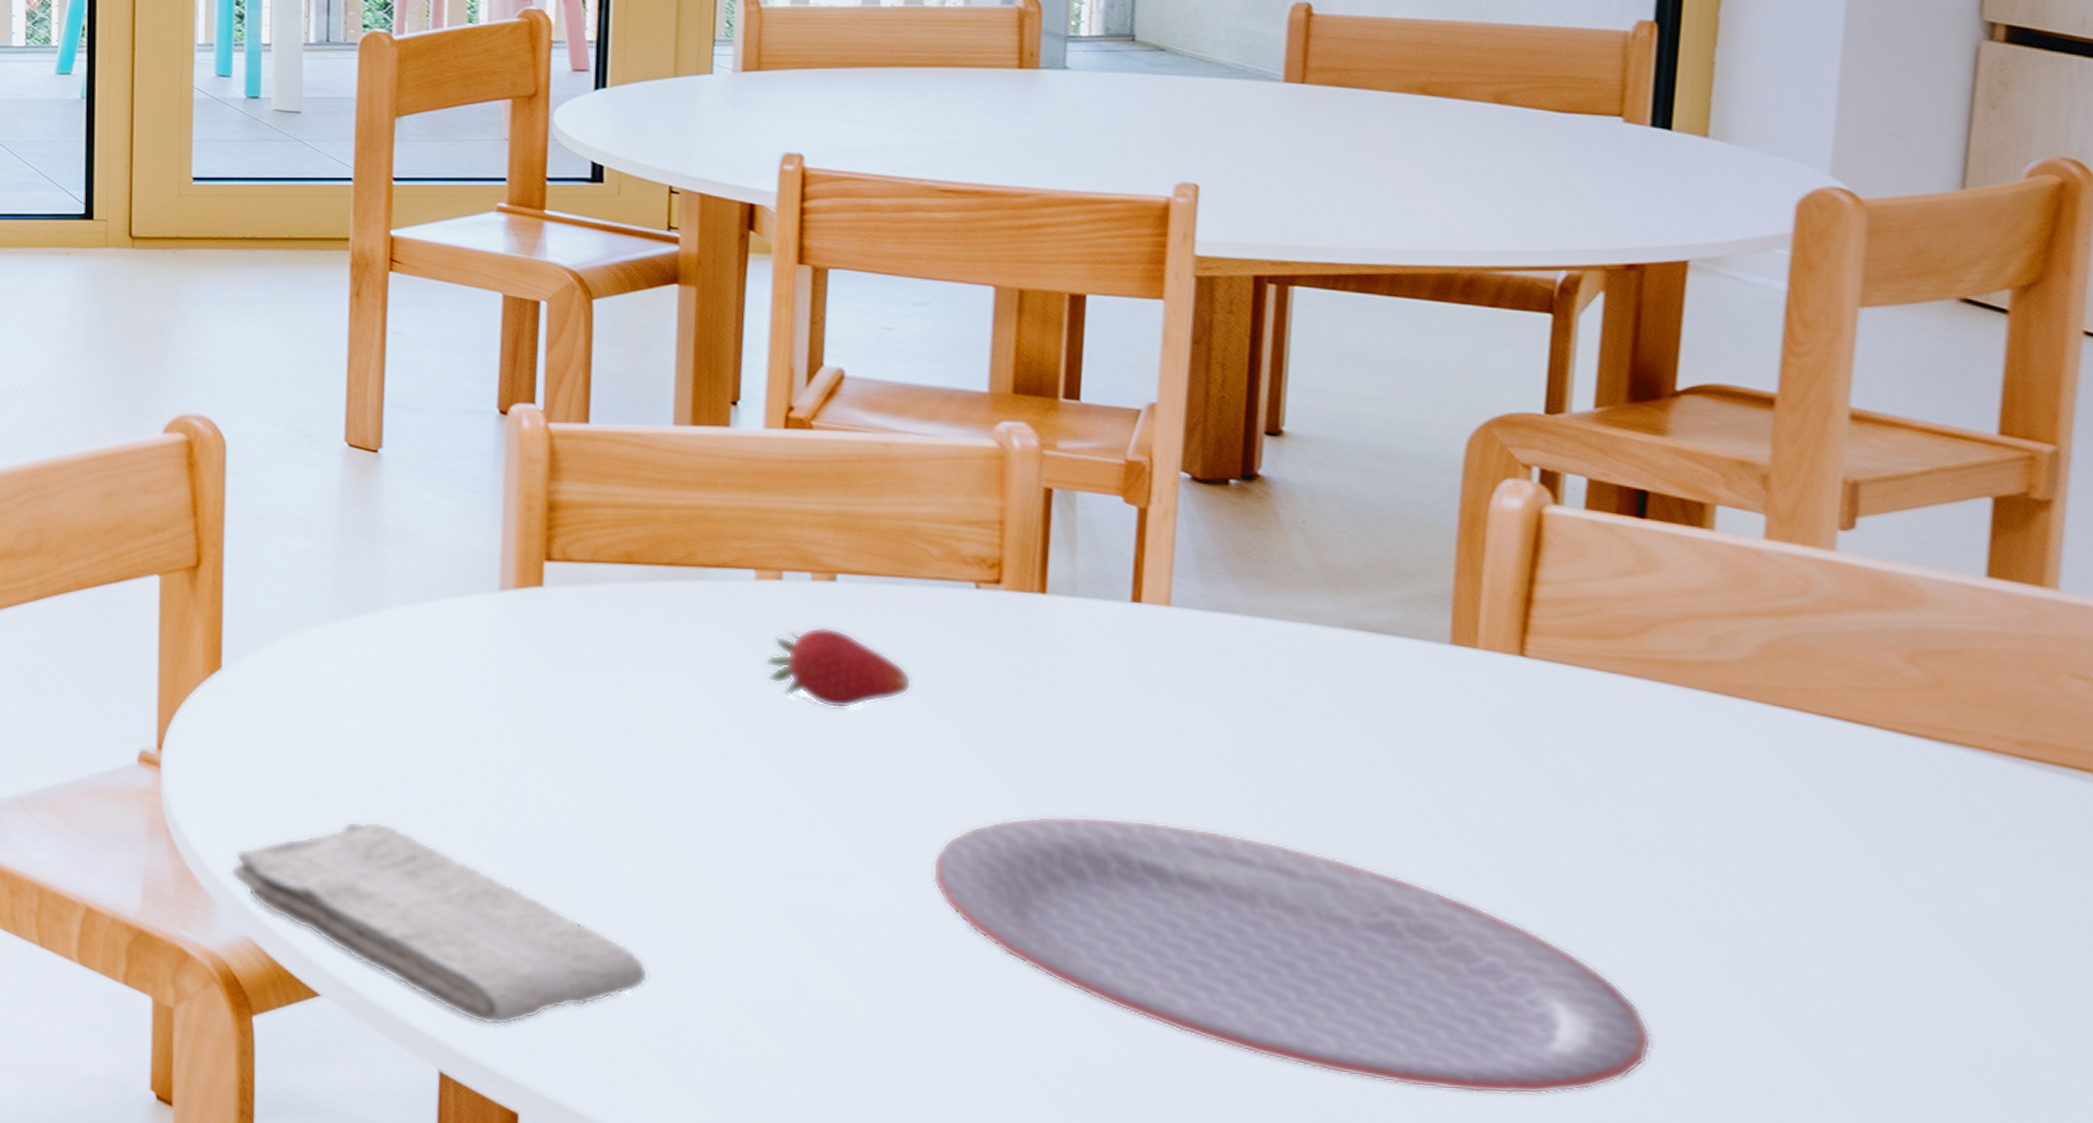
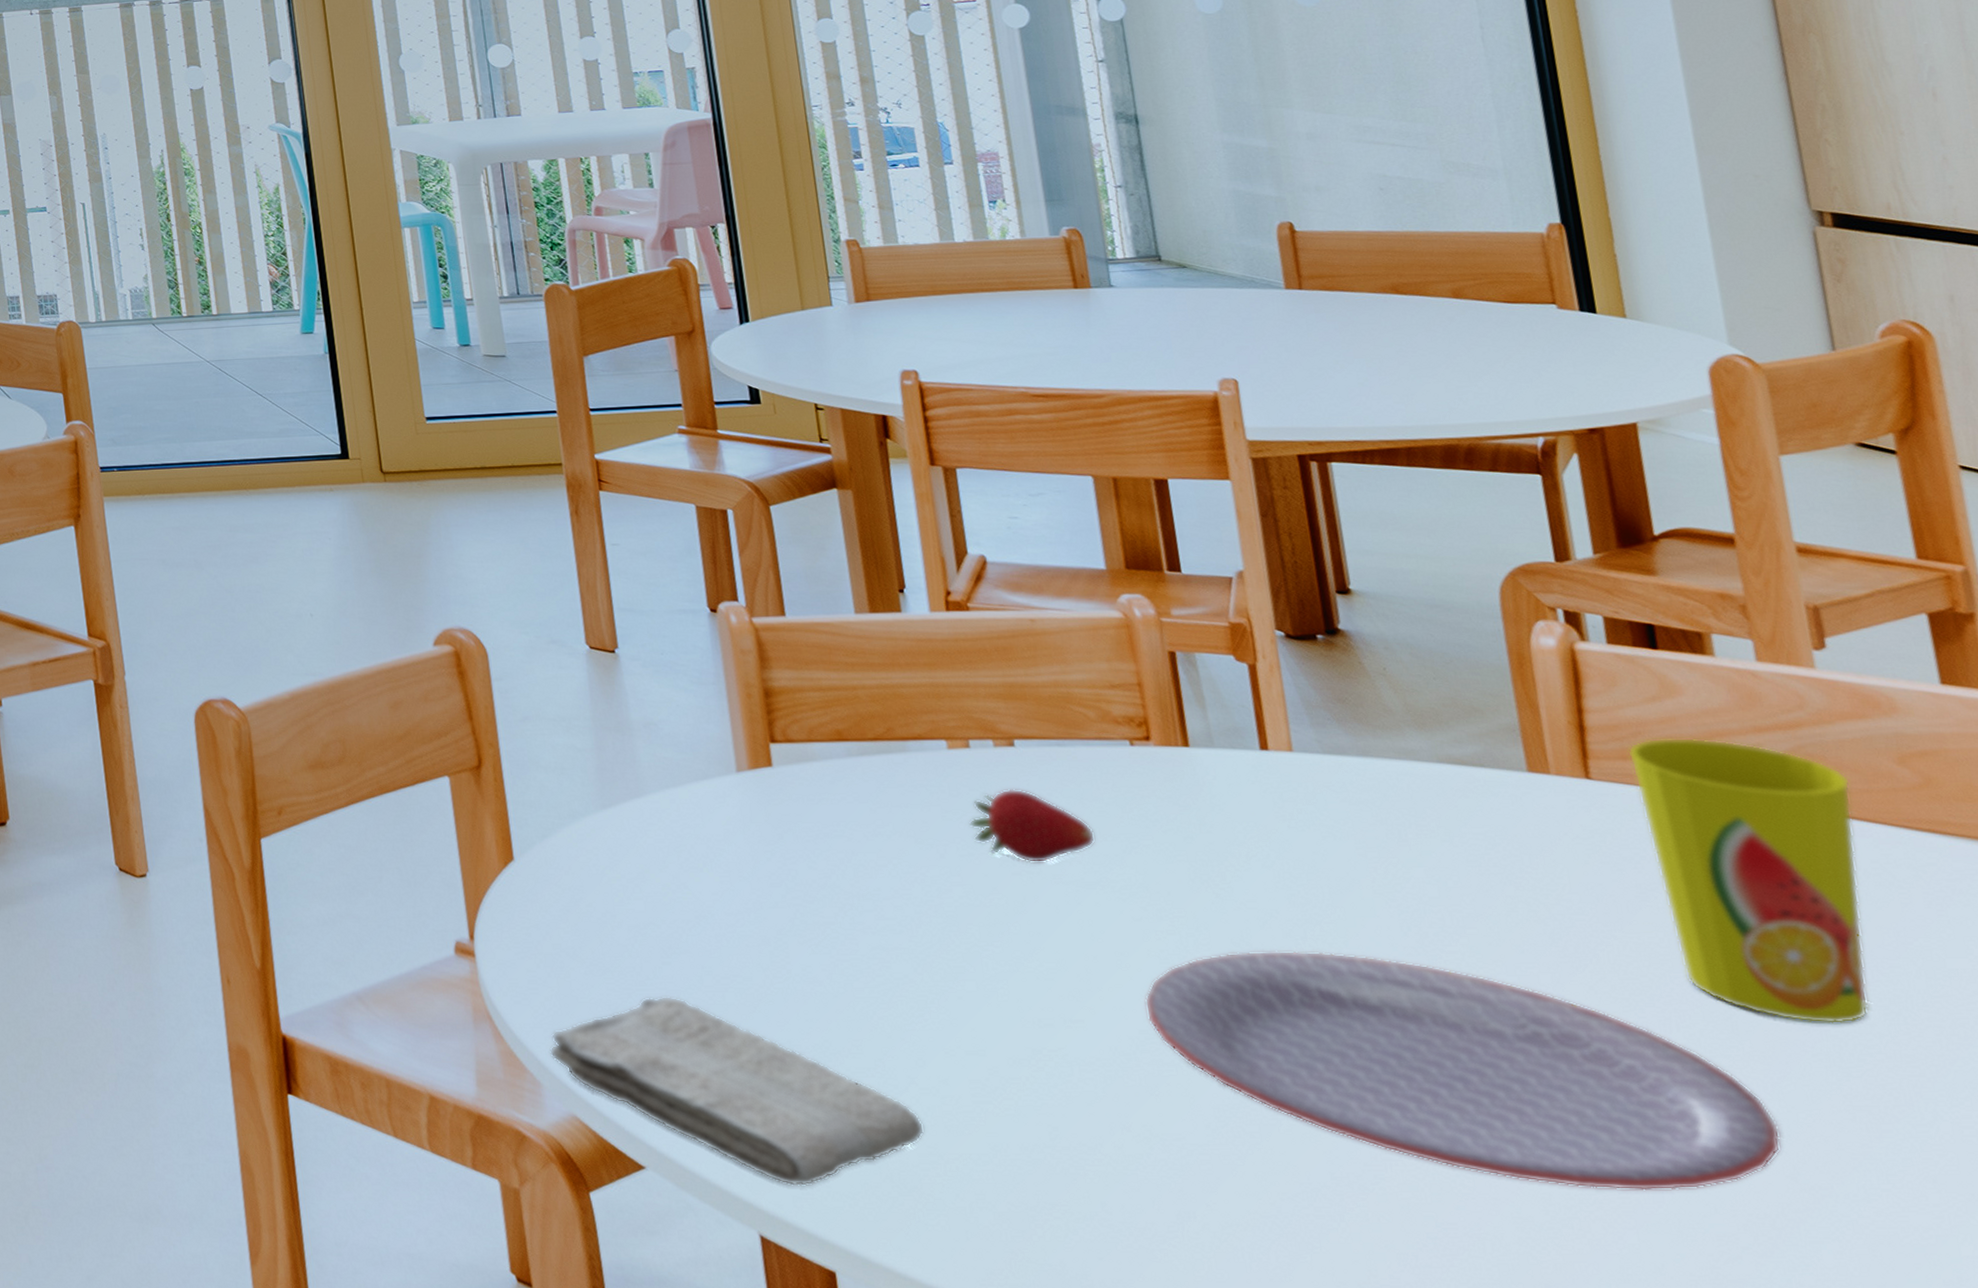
cup: none [1578,616,1842,936] -> present [1628,737,1869,1025]

